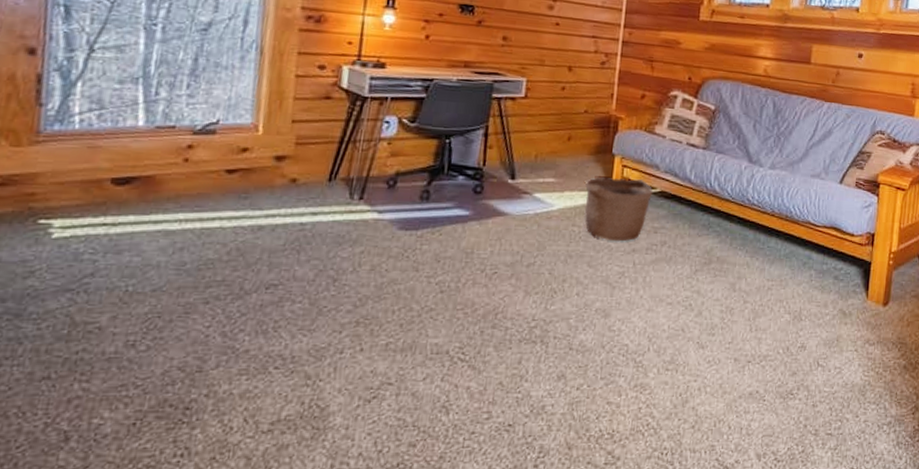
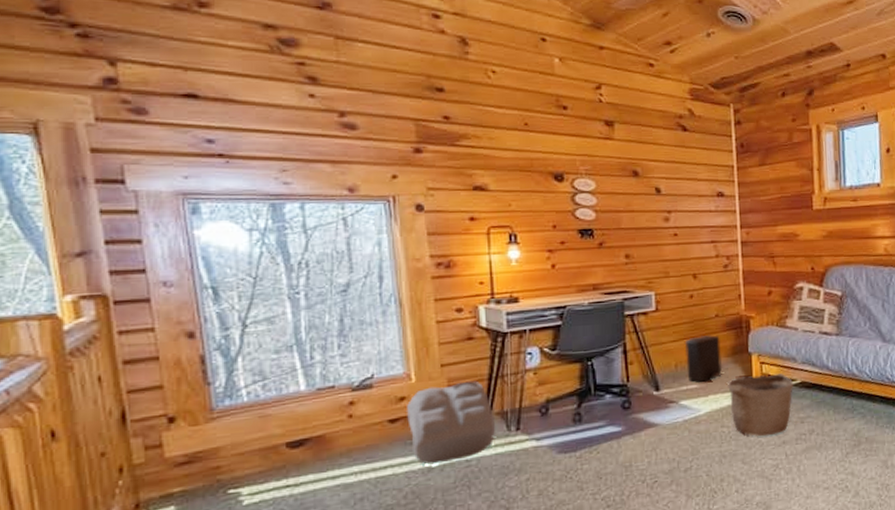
backpack: none [246,141,339,223] -> present [405,381,495,465]
pedal bin: none [546,129,586,177] -> present [684,334,723,382]

